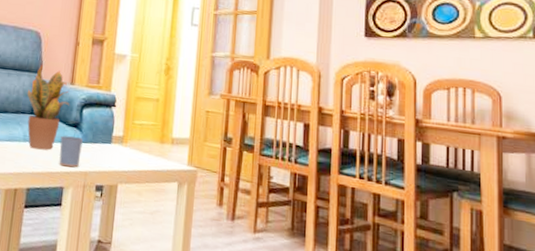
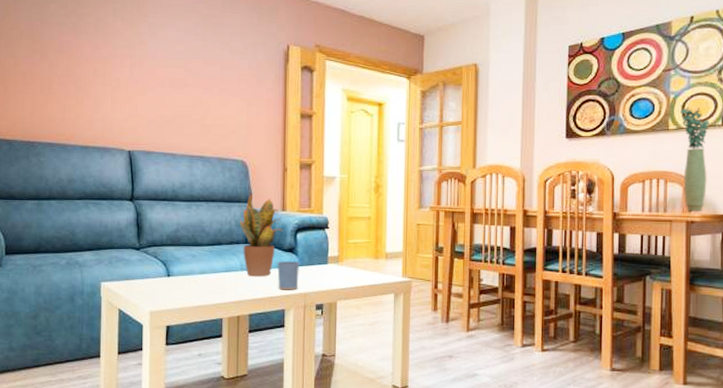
vase: none [486,13,521,128] -> present [679,105,711,212]

